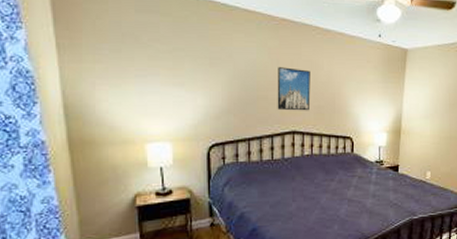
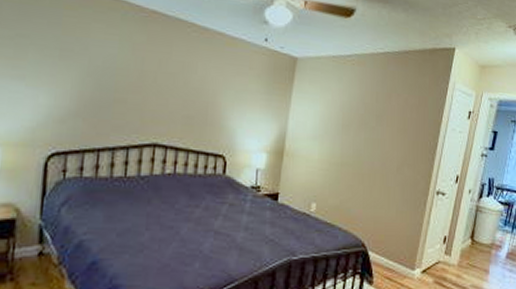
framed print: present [277,67,311,111] -> none [137,66,181,121]

